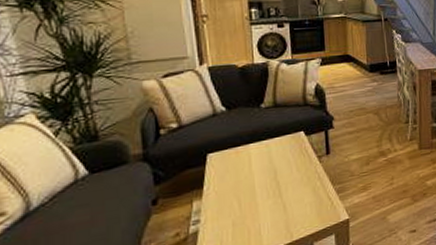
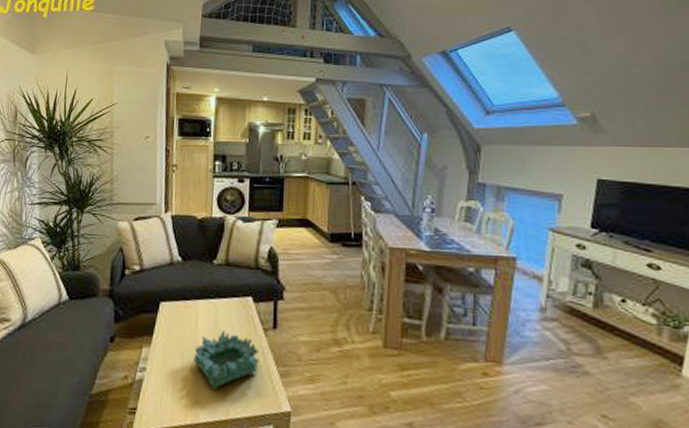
decorative bowl: none [251,166,317,221] -> present [193,330,260,390]

